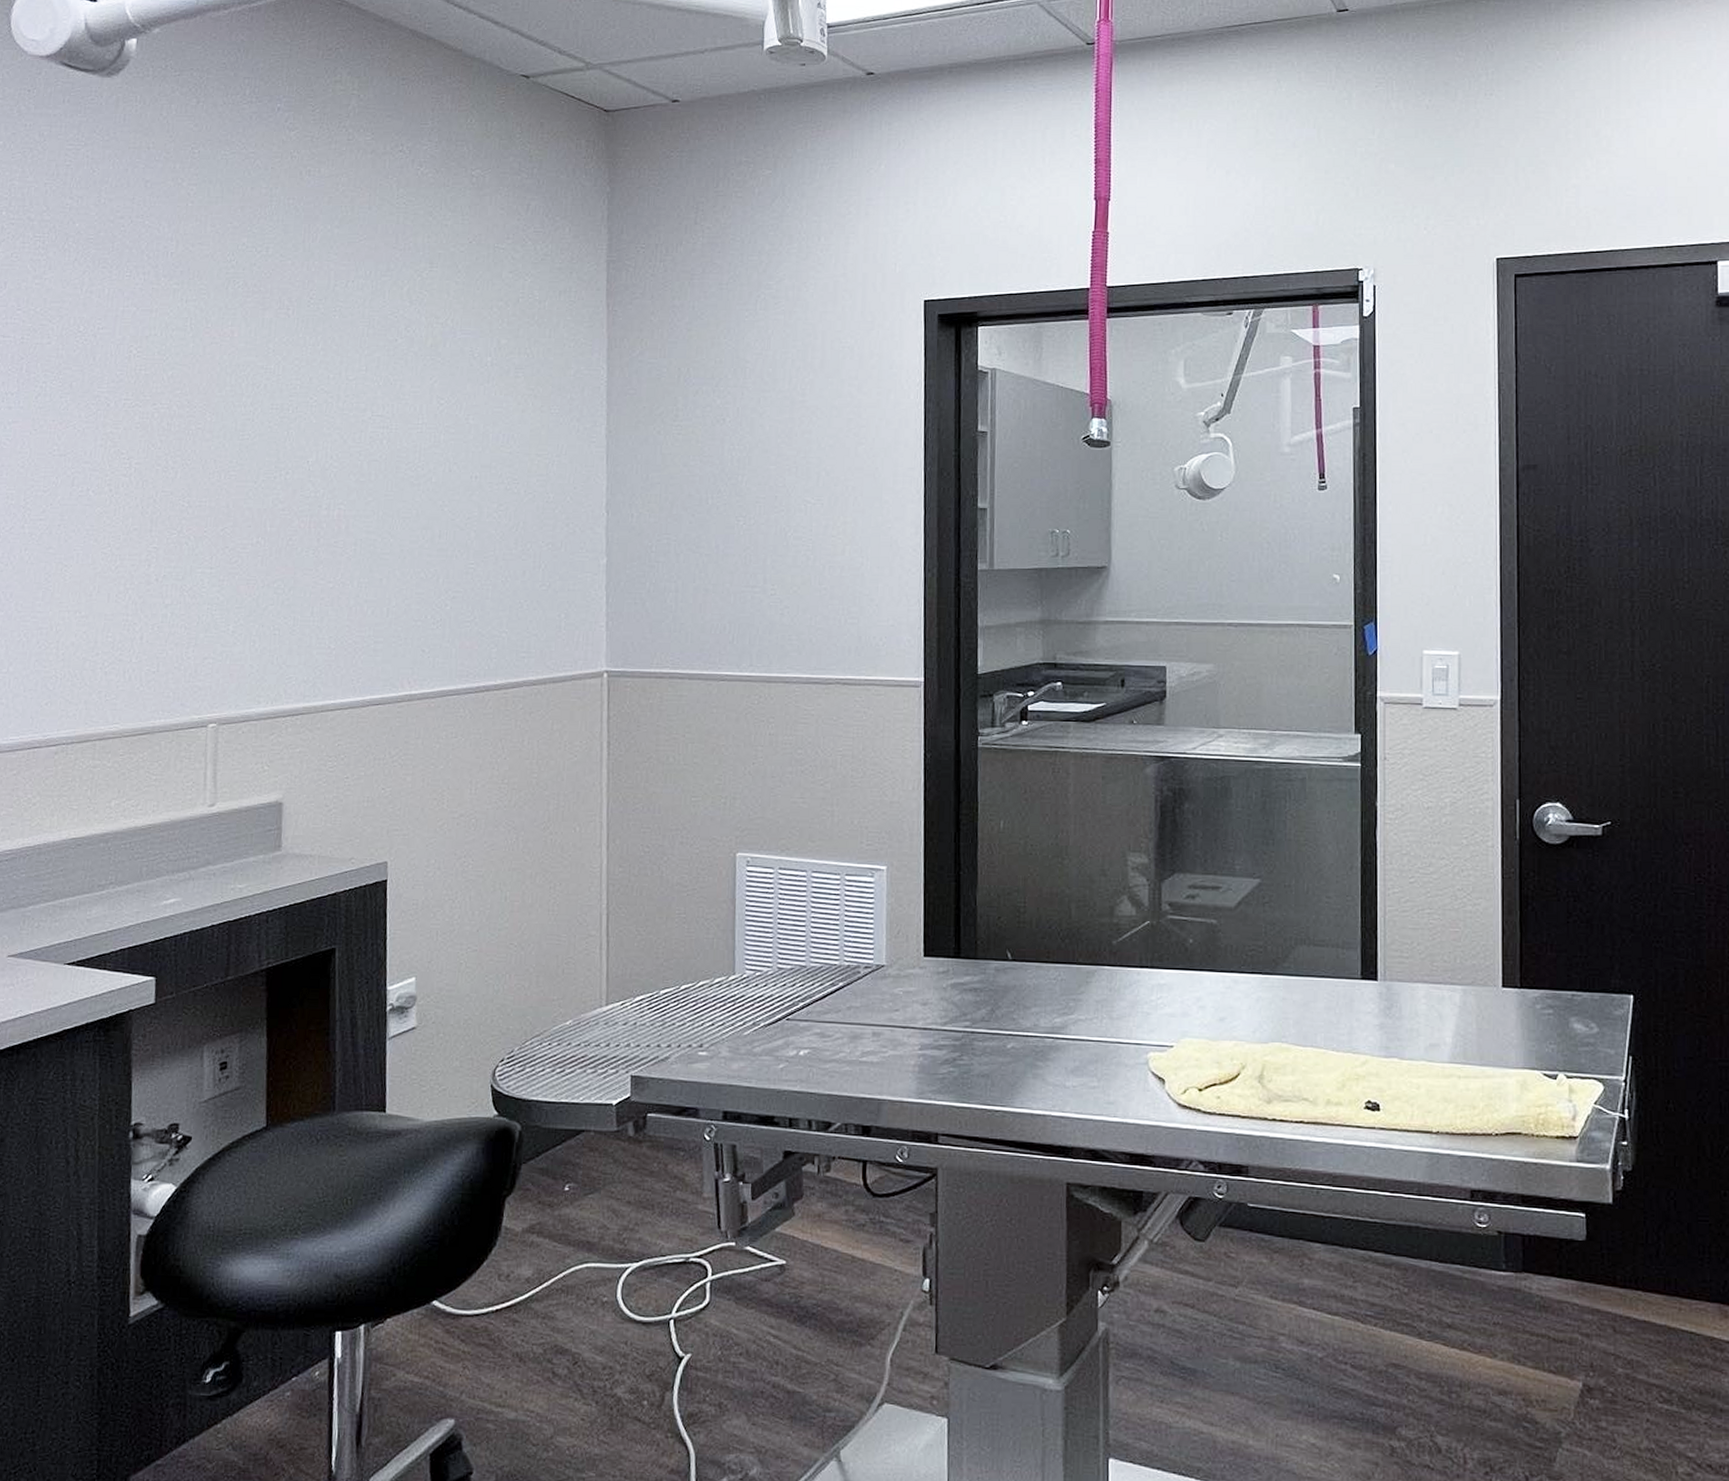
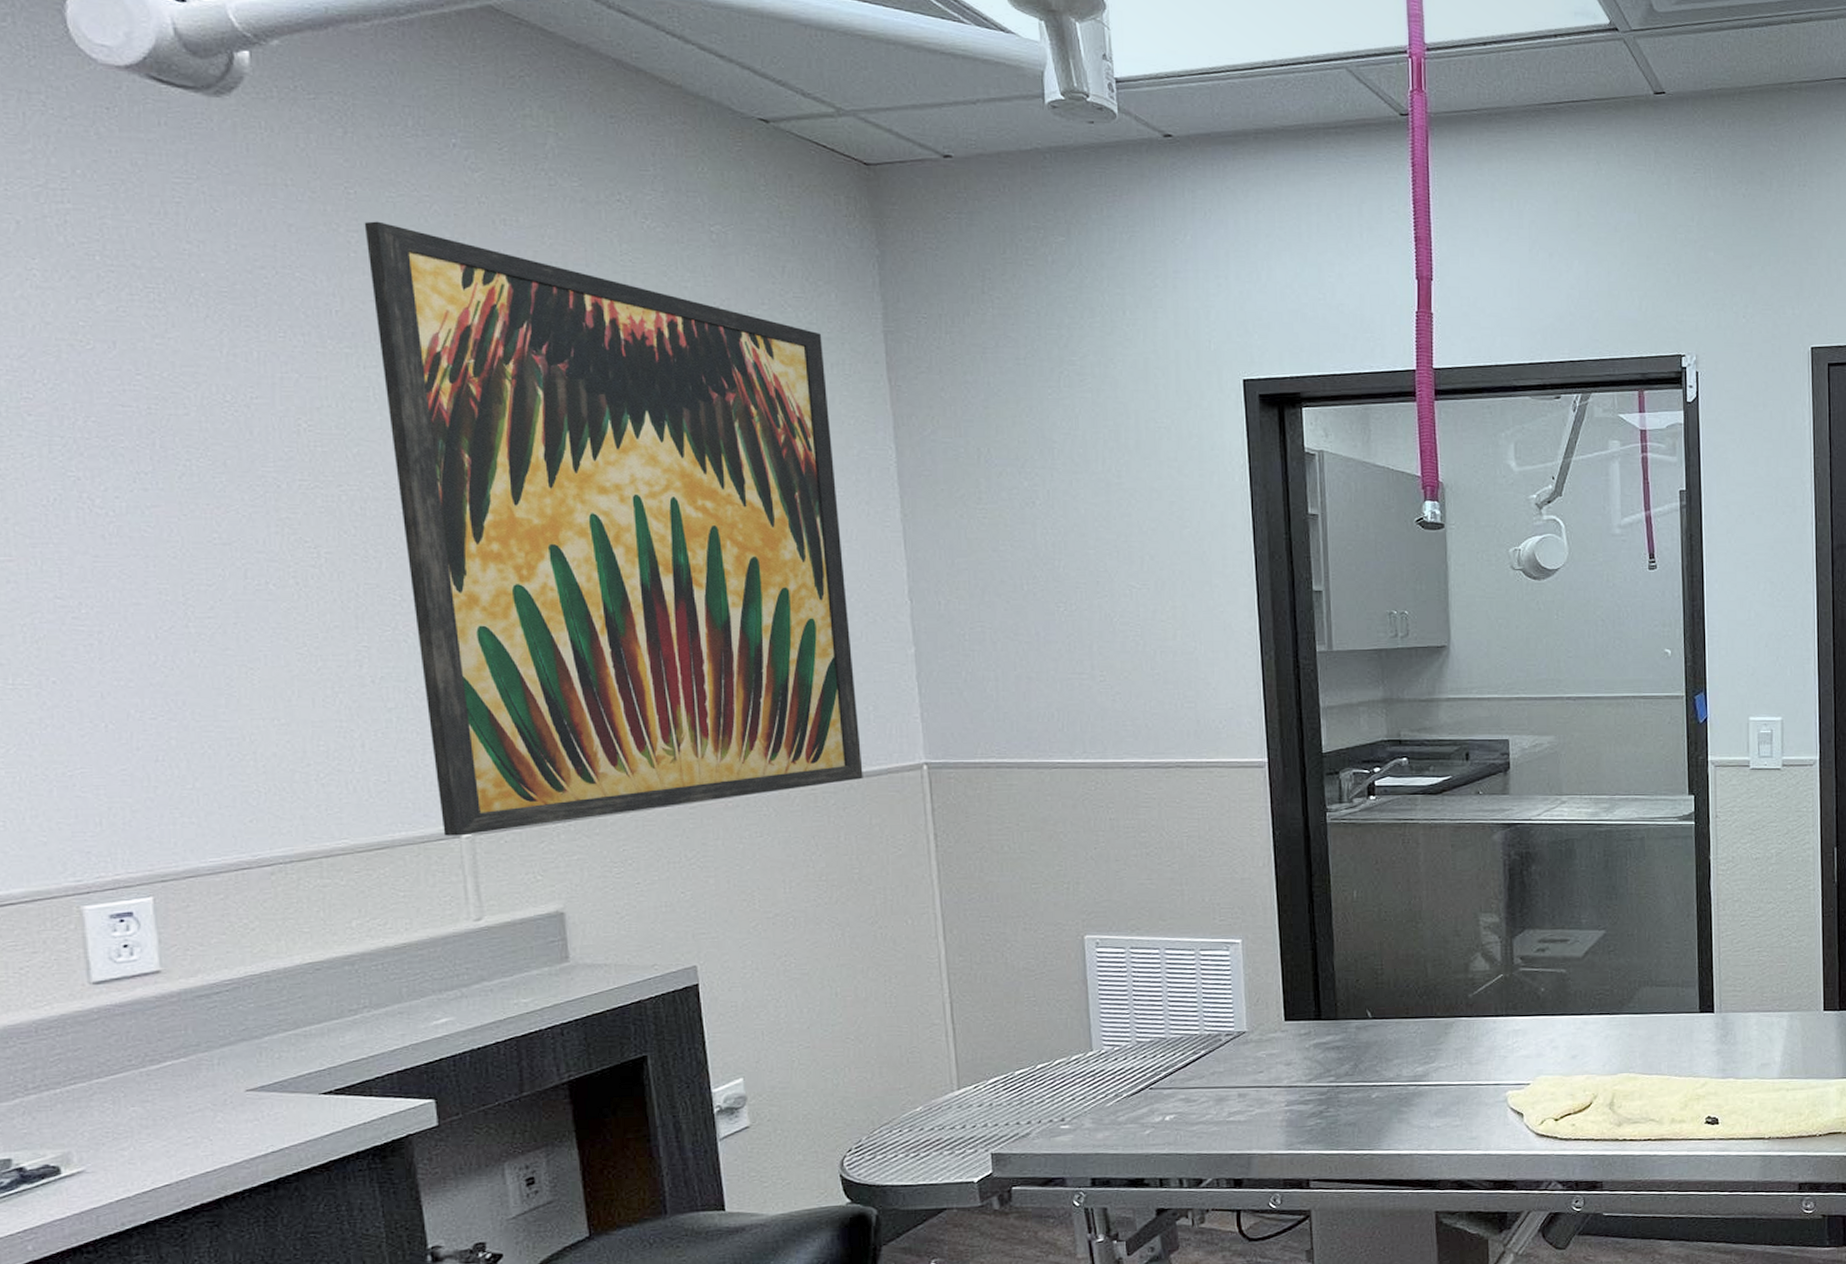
wall art: none [194,176,554,725] -> present [364,221,863,836]

